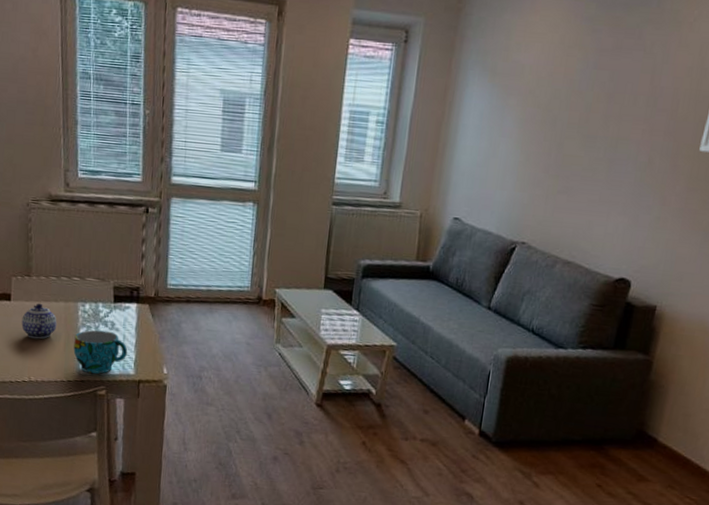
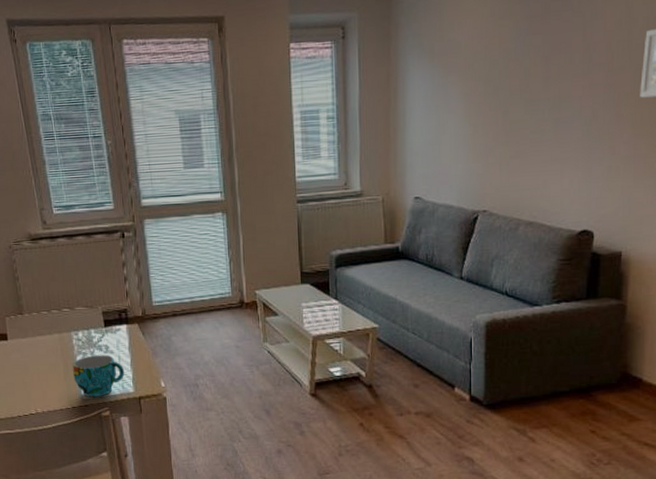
teapot: present [21,303,57,340] -> none [20,338,55,373]

